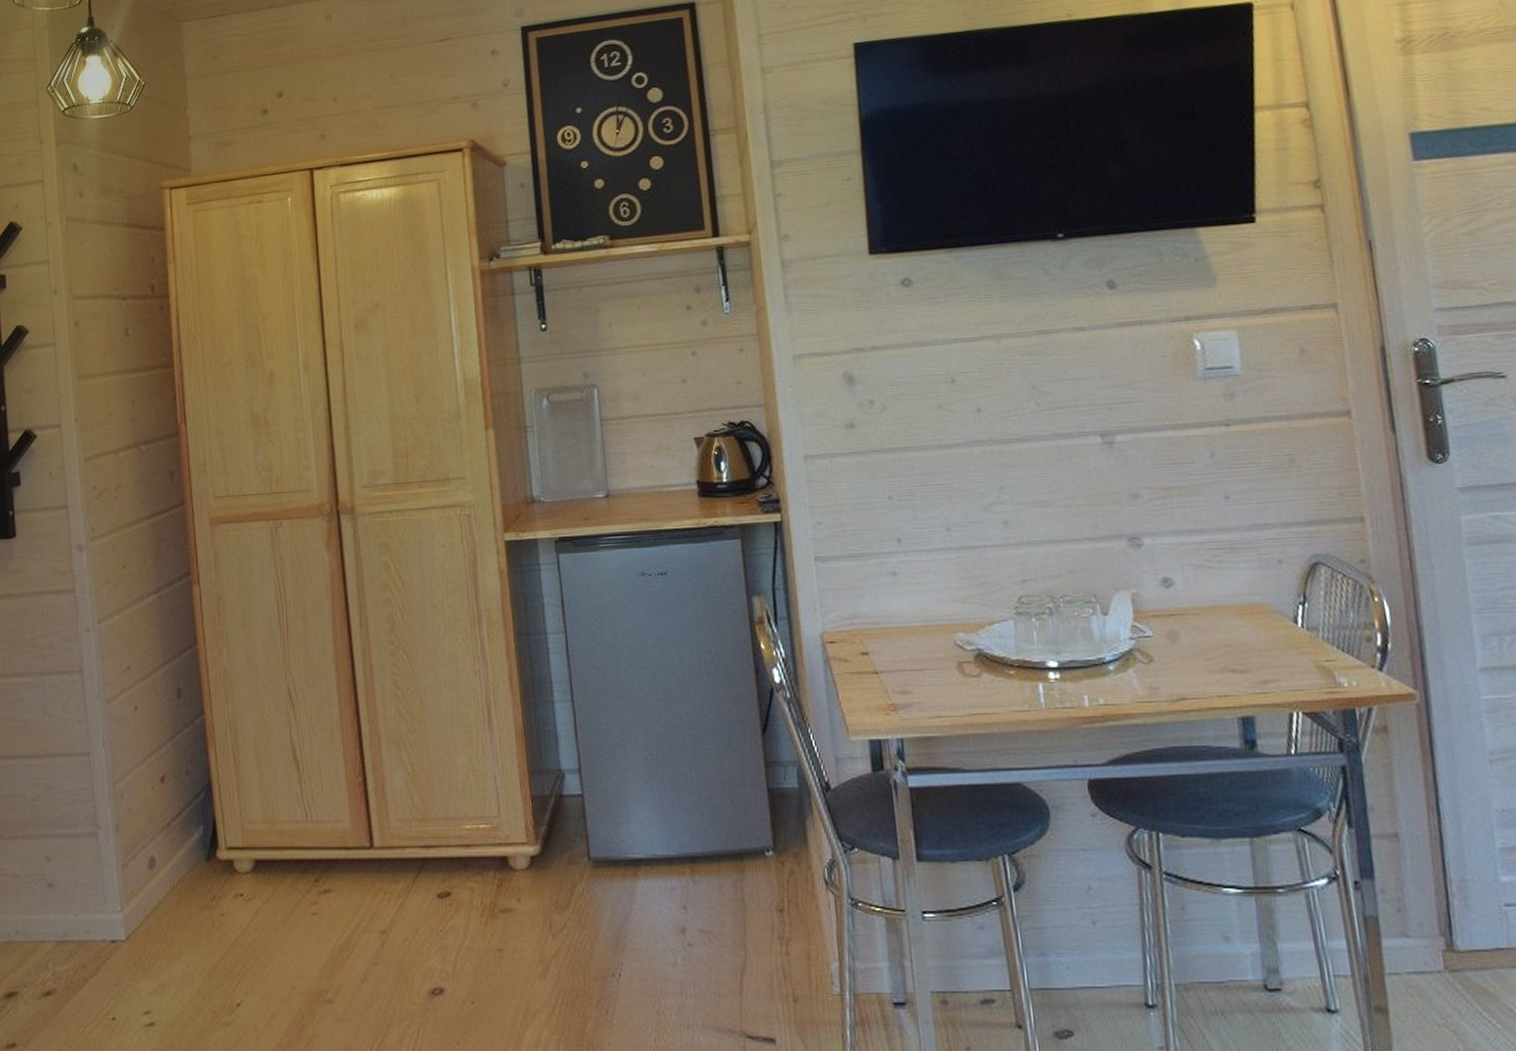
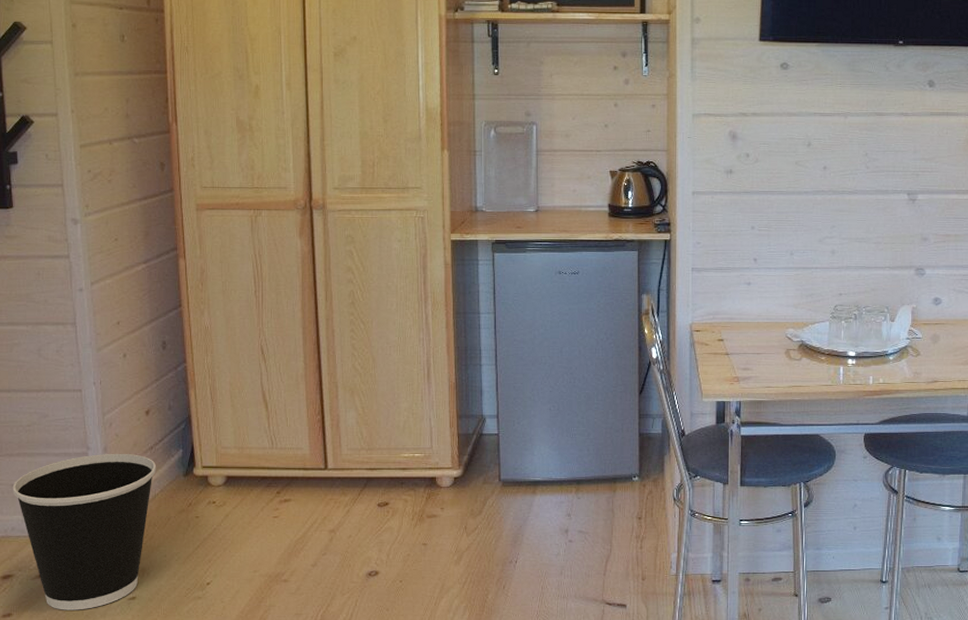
wastebasket: none [16,833,174,1040] -> present [12,454,156,610]

